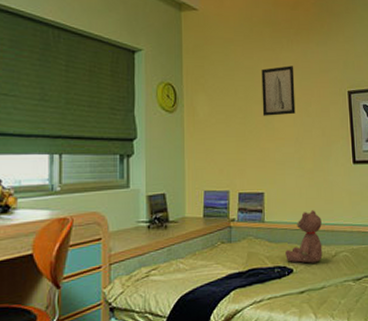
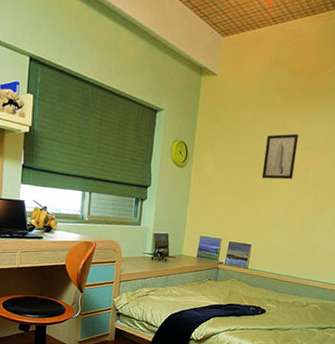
teddy bear: present [285,210,323,264] -> none [261,265,299,309]

